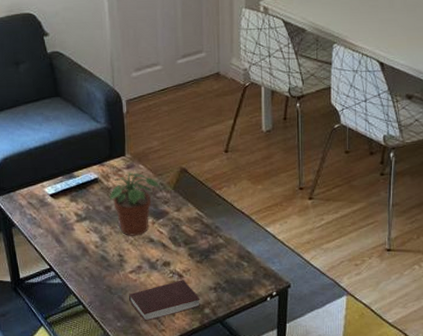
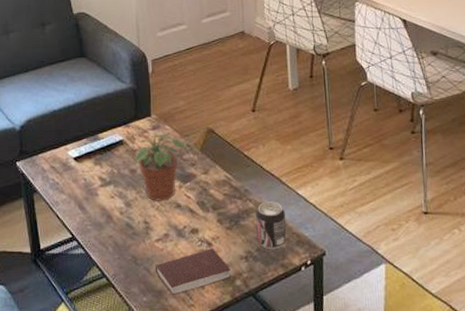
beverage can: none [225,238,254,282] -> present [255,201,287,250]

